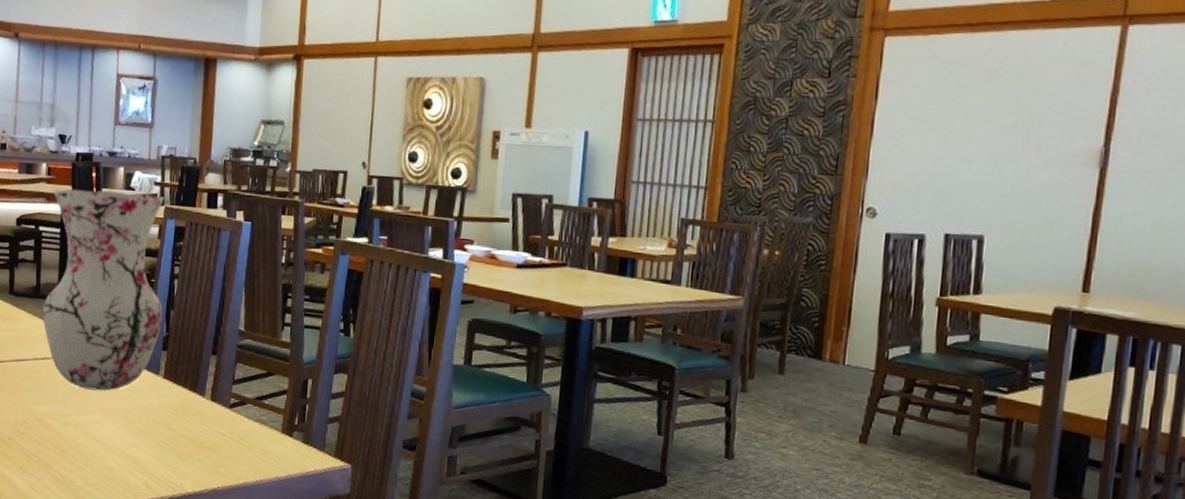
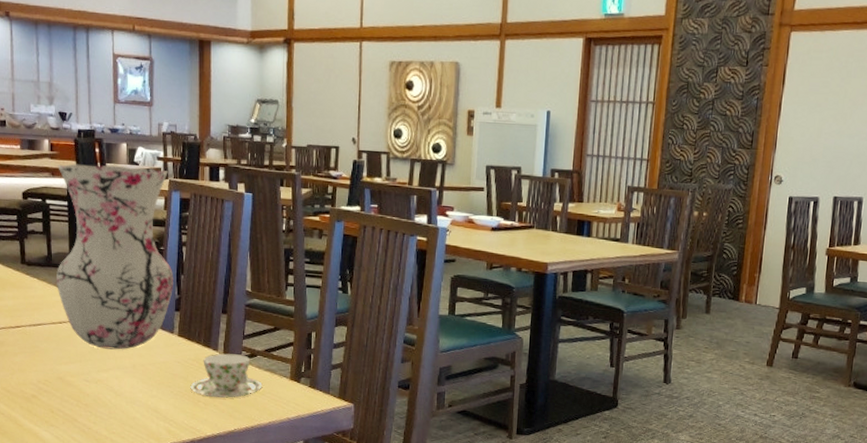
teacup: none [173,399,251,451] -> present [190,353,263,398]

